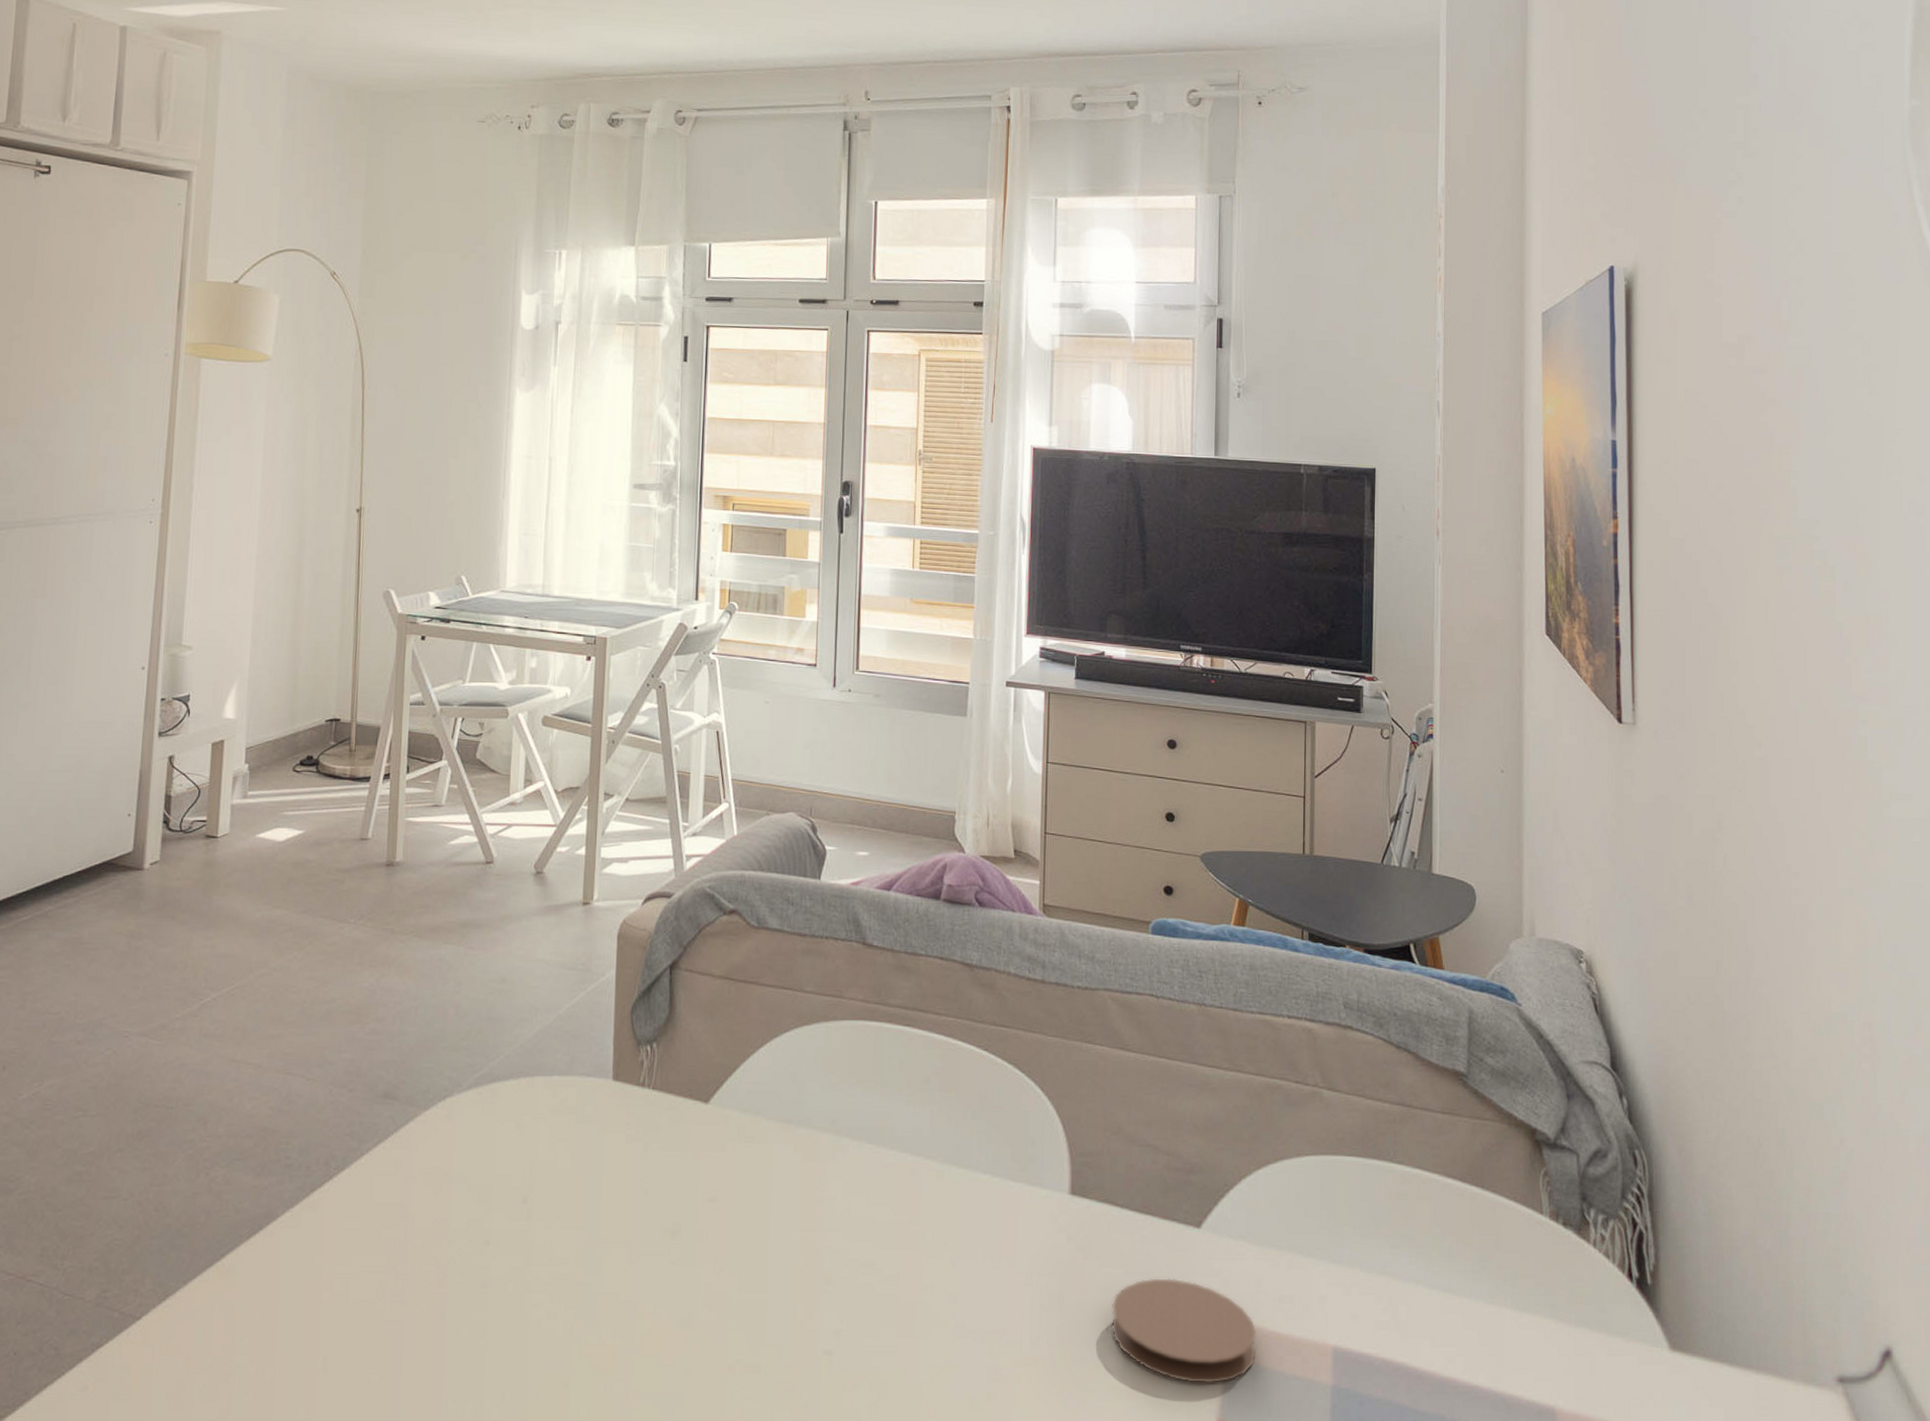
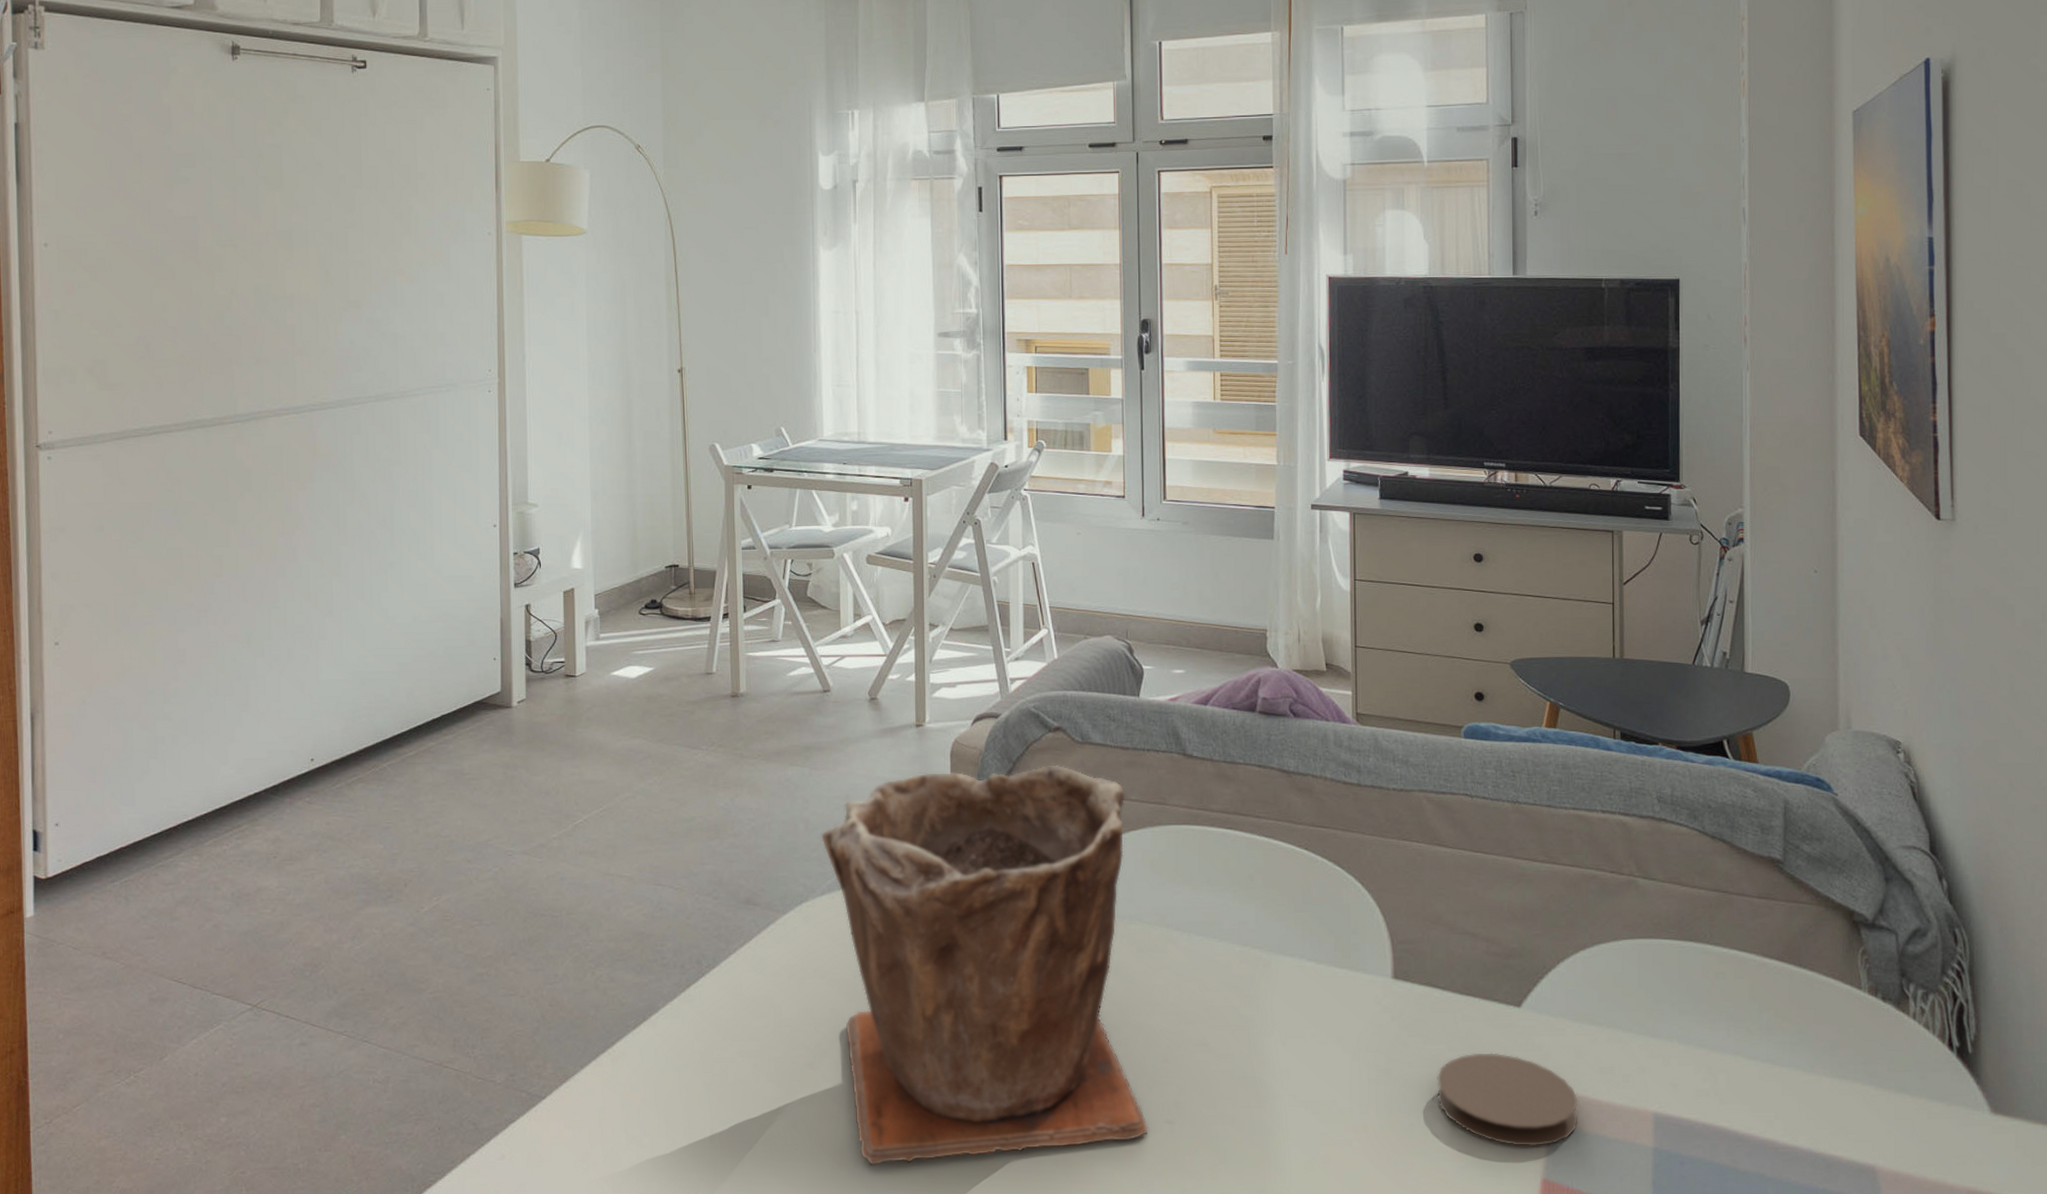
plant pot: none [472,951,806,1401] -> present [821,764,1148,1165]

